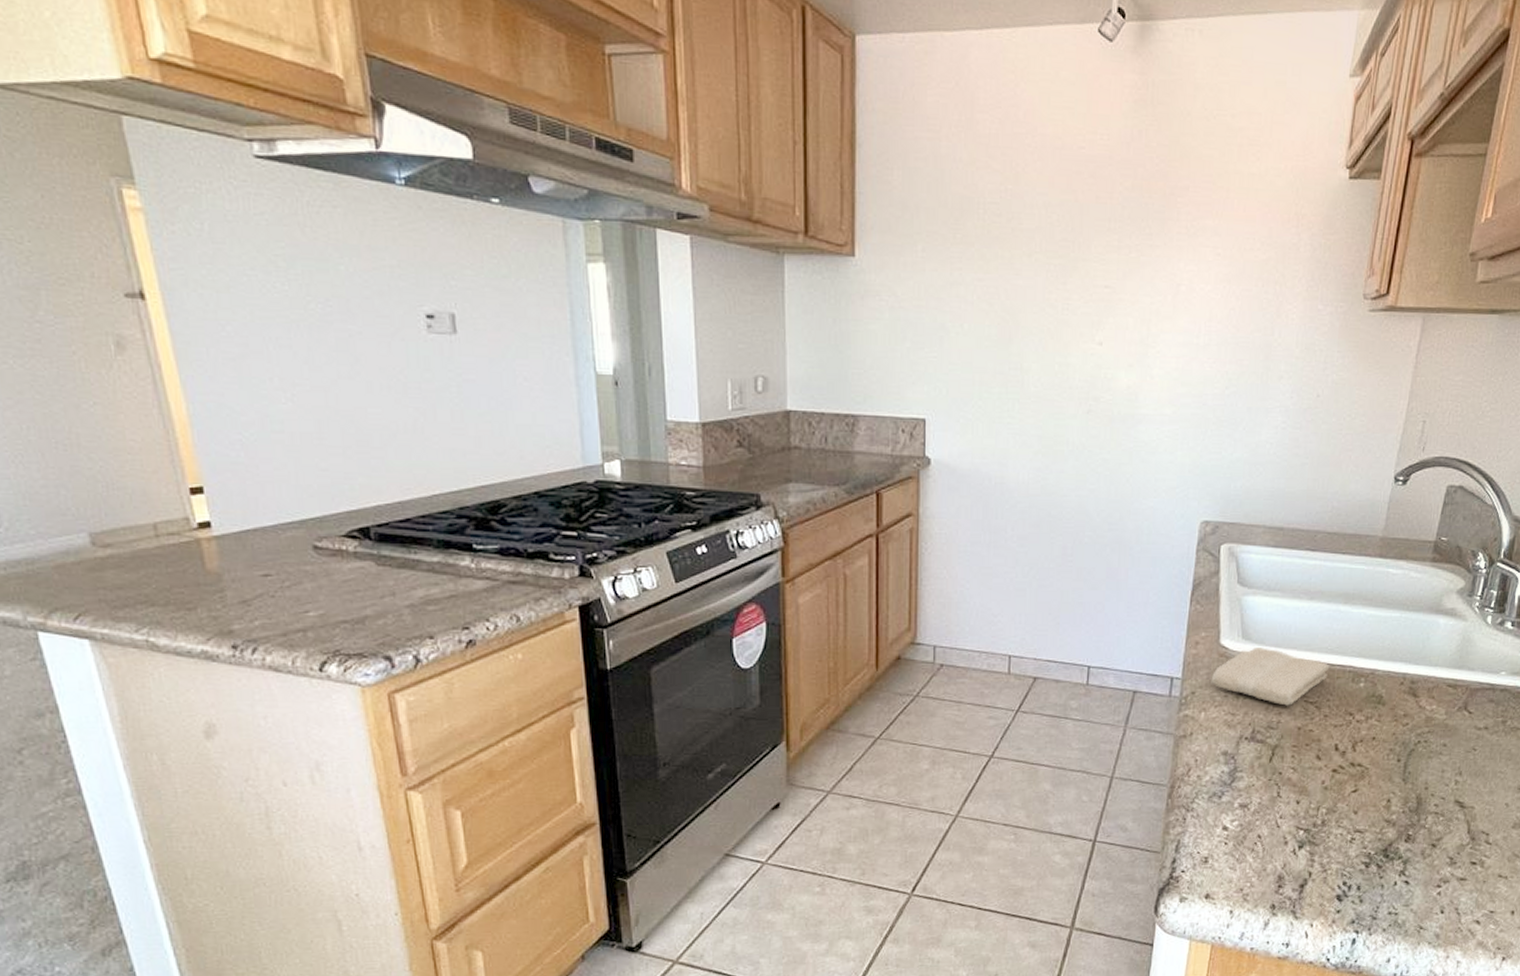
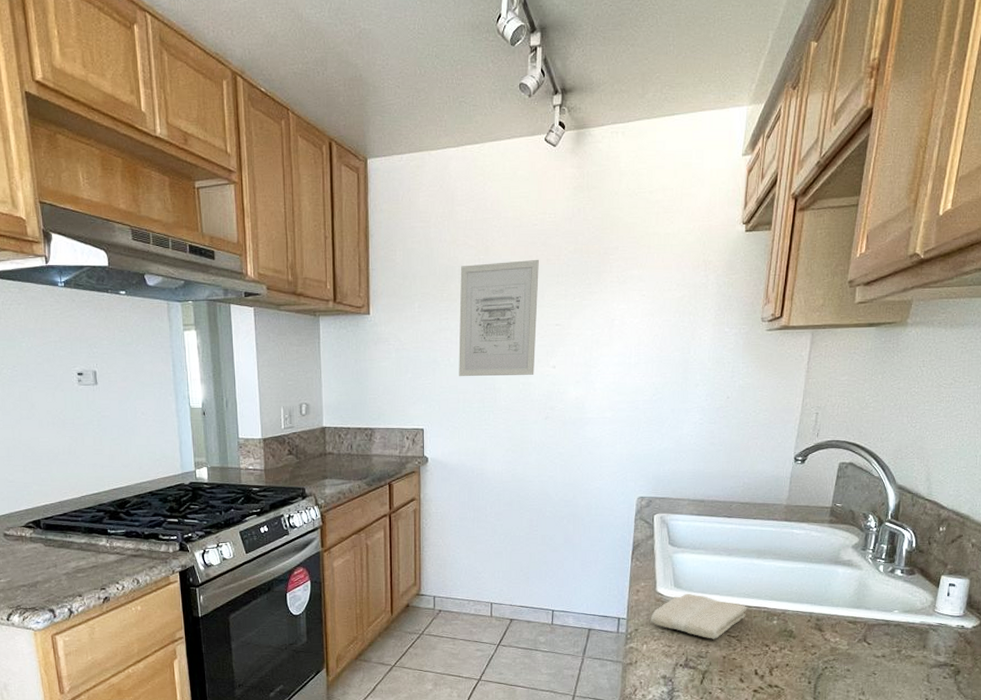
wall art: none [974,195,1085,353] -> present [459,259,539,377]

